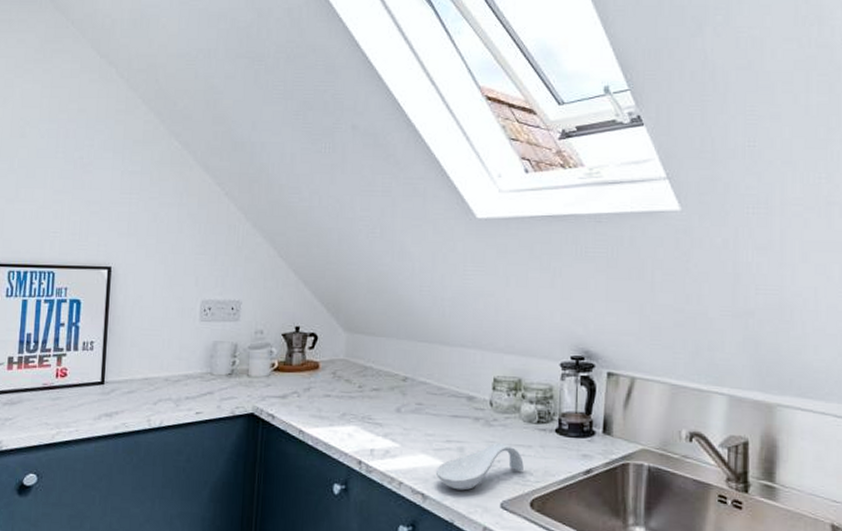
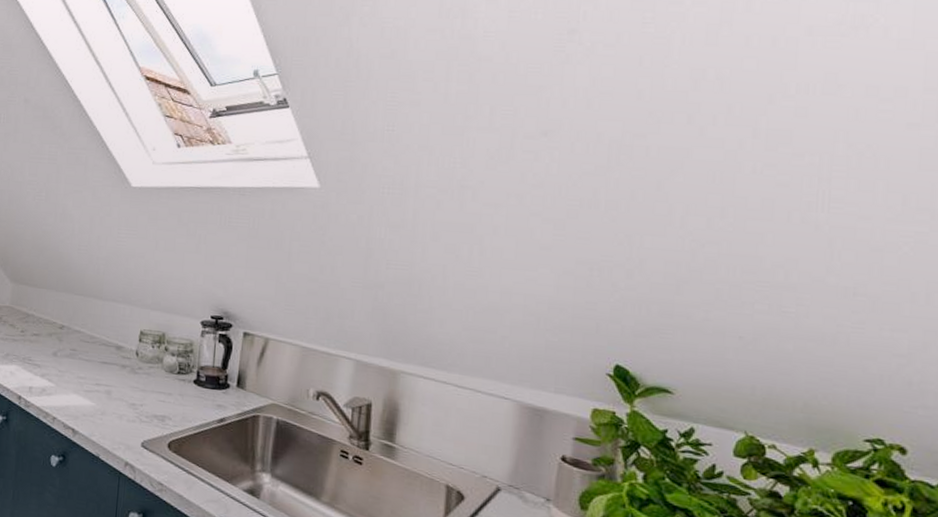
spoon rest: present [435,443,524,491] -> none [85,389,164,429]

